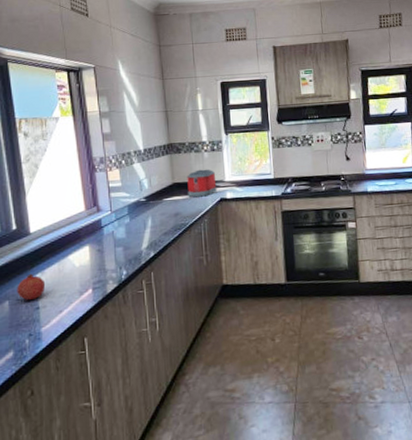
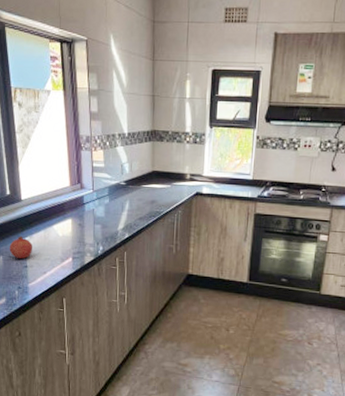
toaster: present [187,169,217,198] -> none [165,160,195,189]

